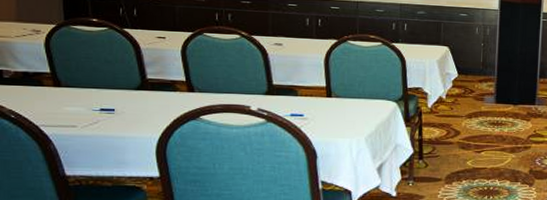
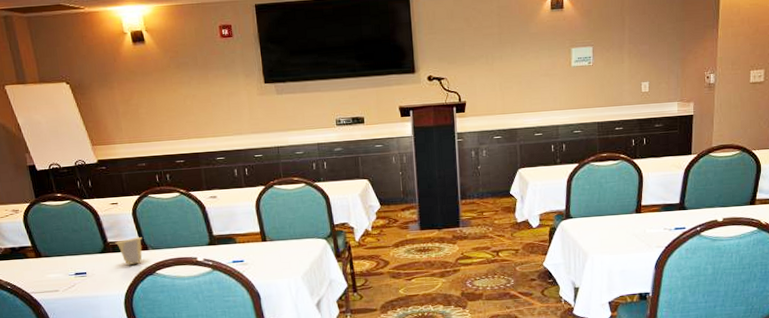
cup: none [155,77,189,106] -> present [115,237,143,265]

